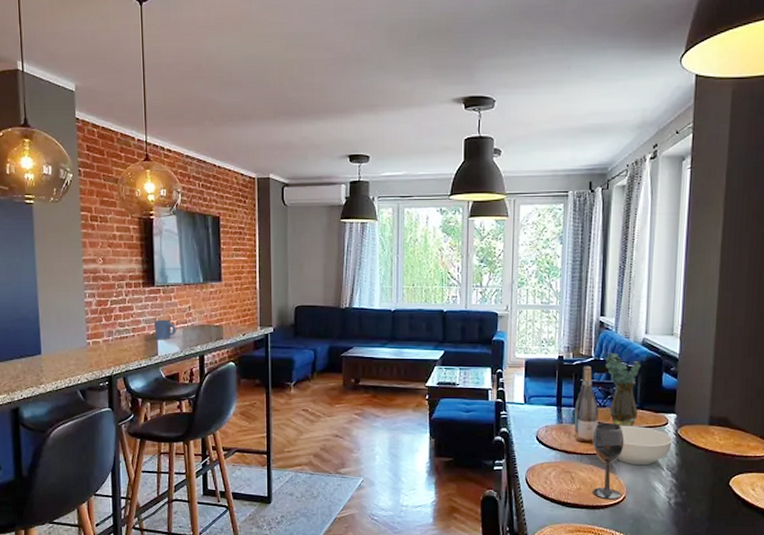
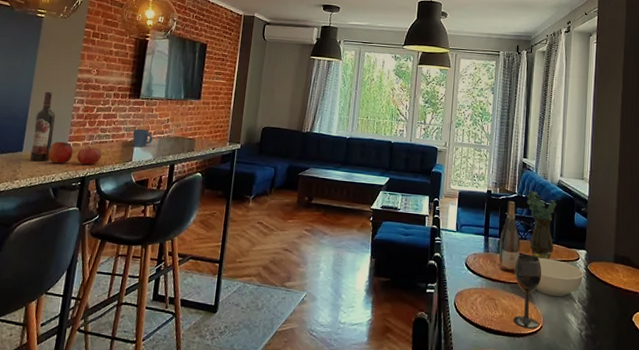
wine bottle: none [46,287,71,363] -> present [29,91,56,161]
fruit: none [68,340,94,364] -> present [48,141,73,164]
fruit: none [99,343,125,364] -> present [77,146,102,165]

